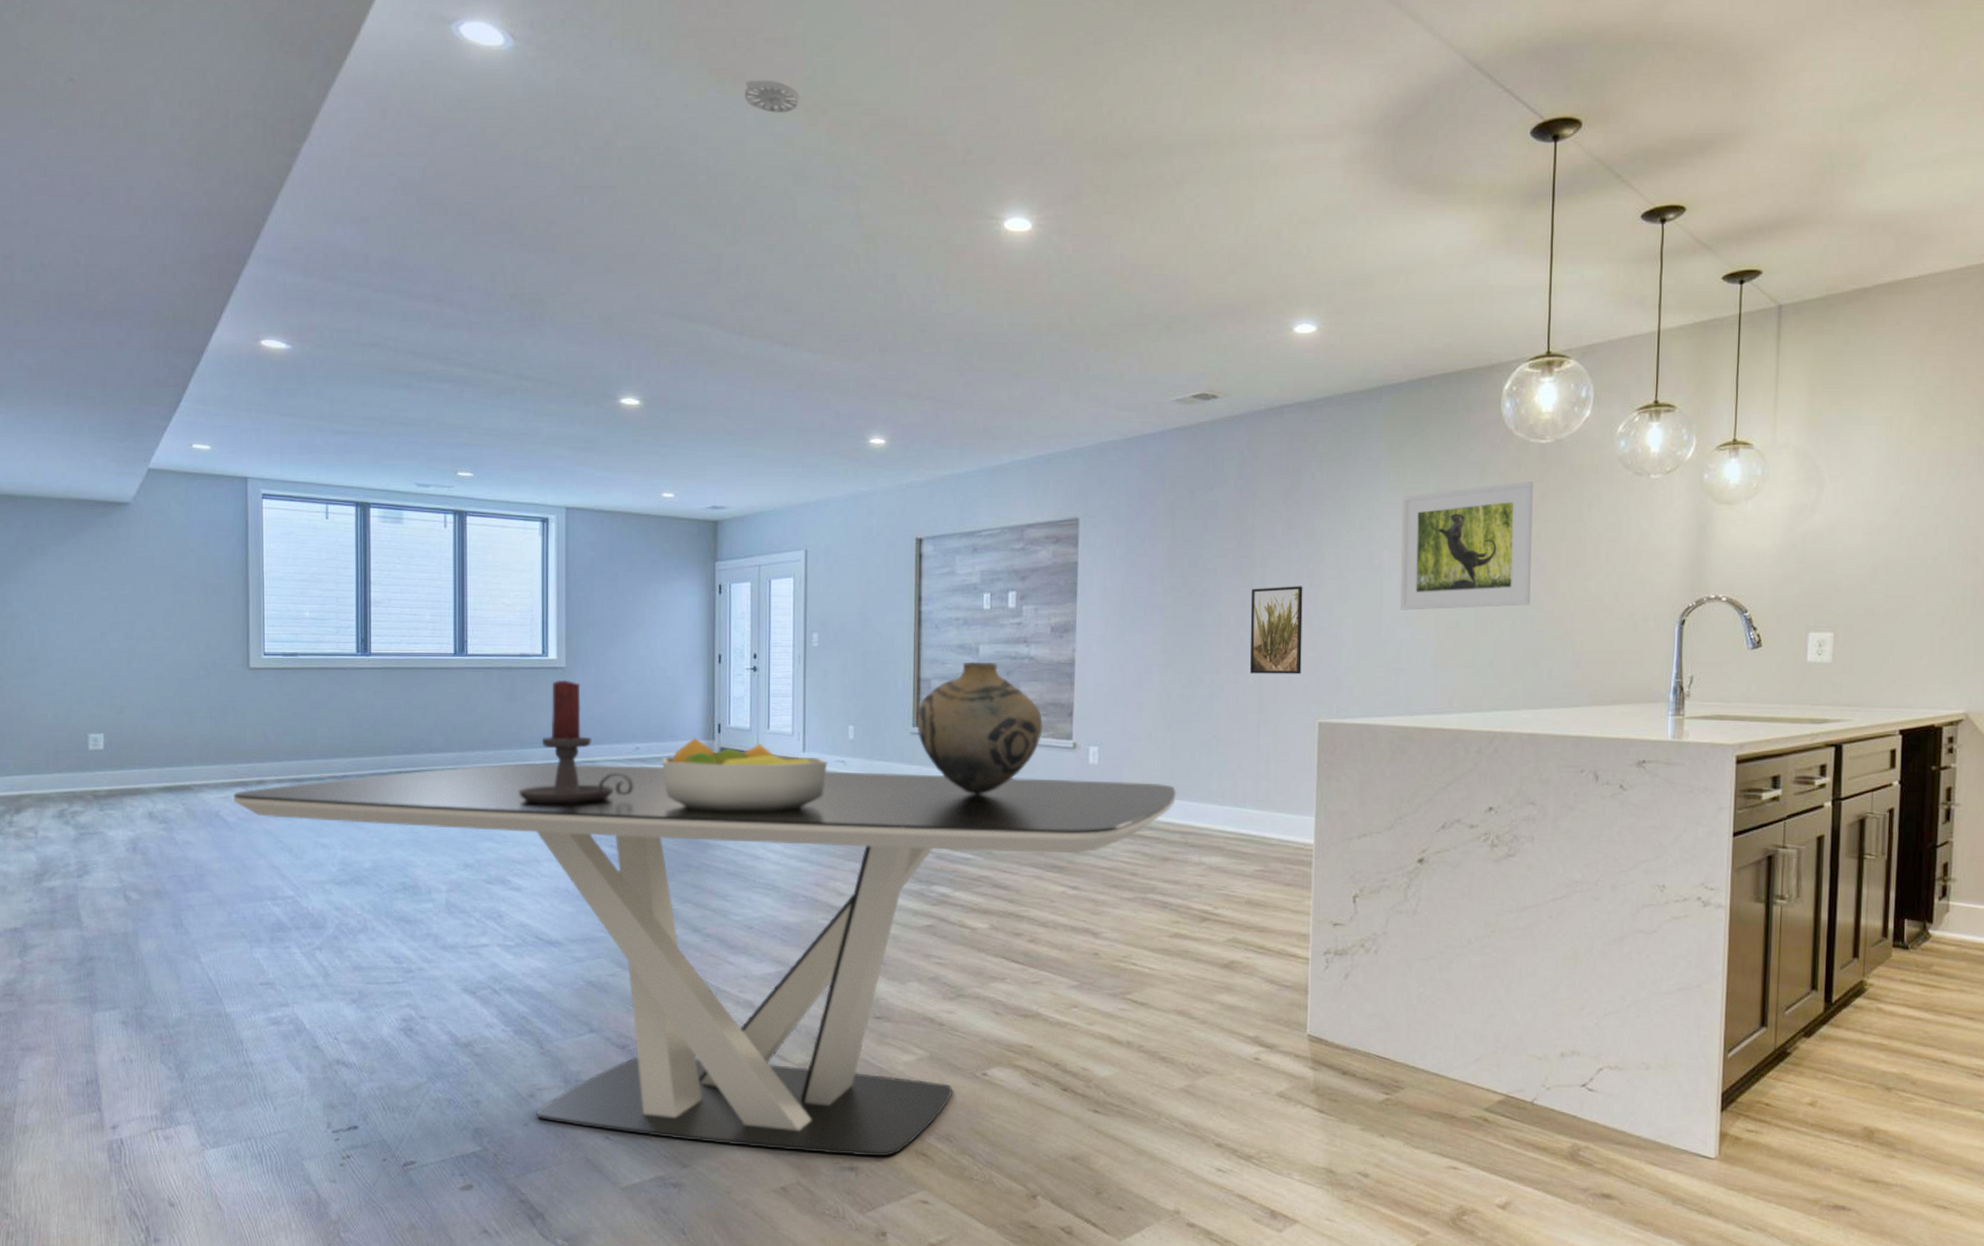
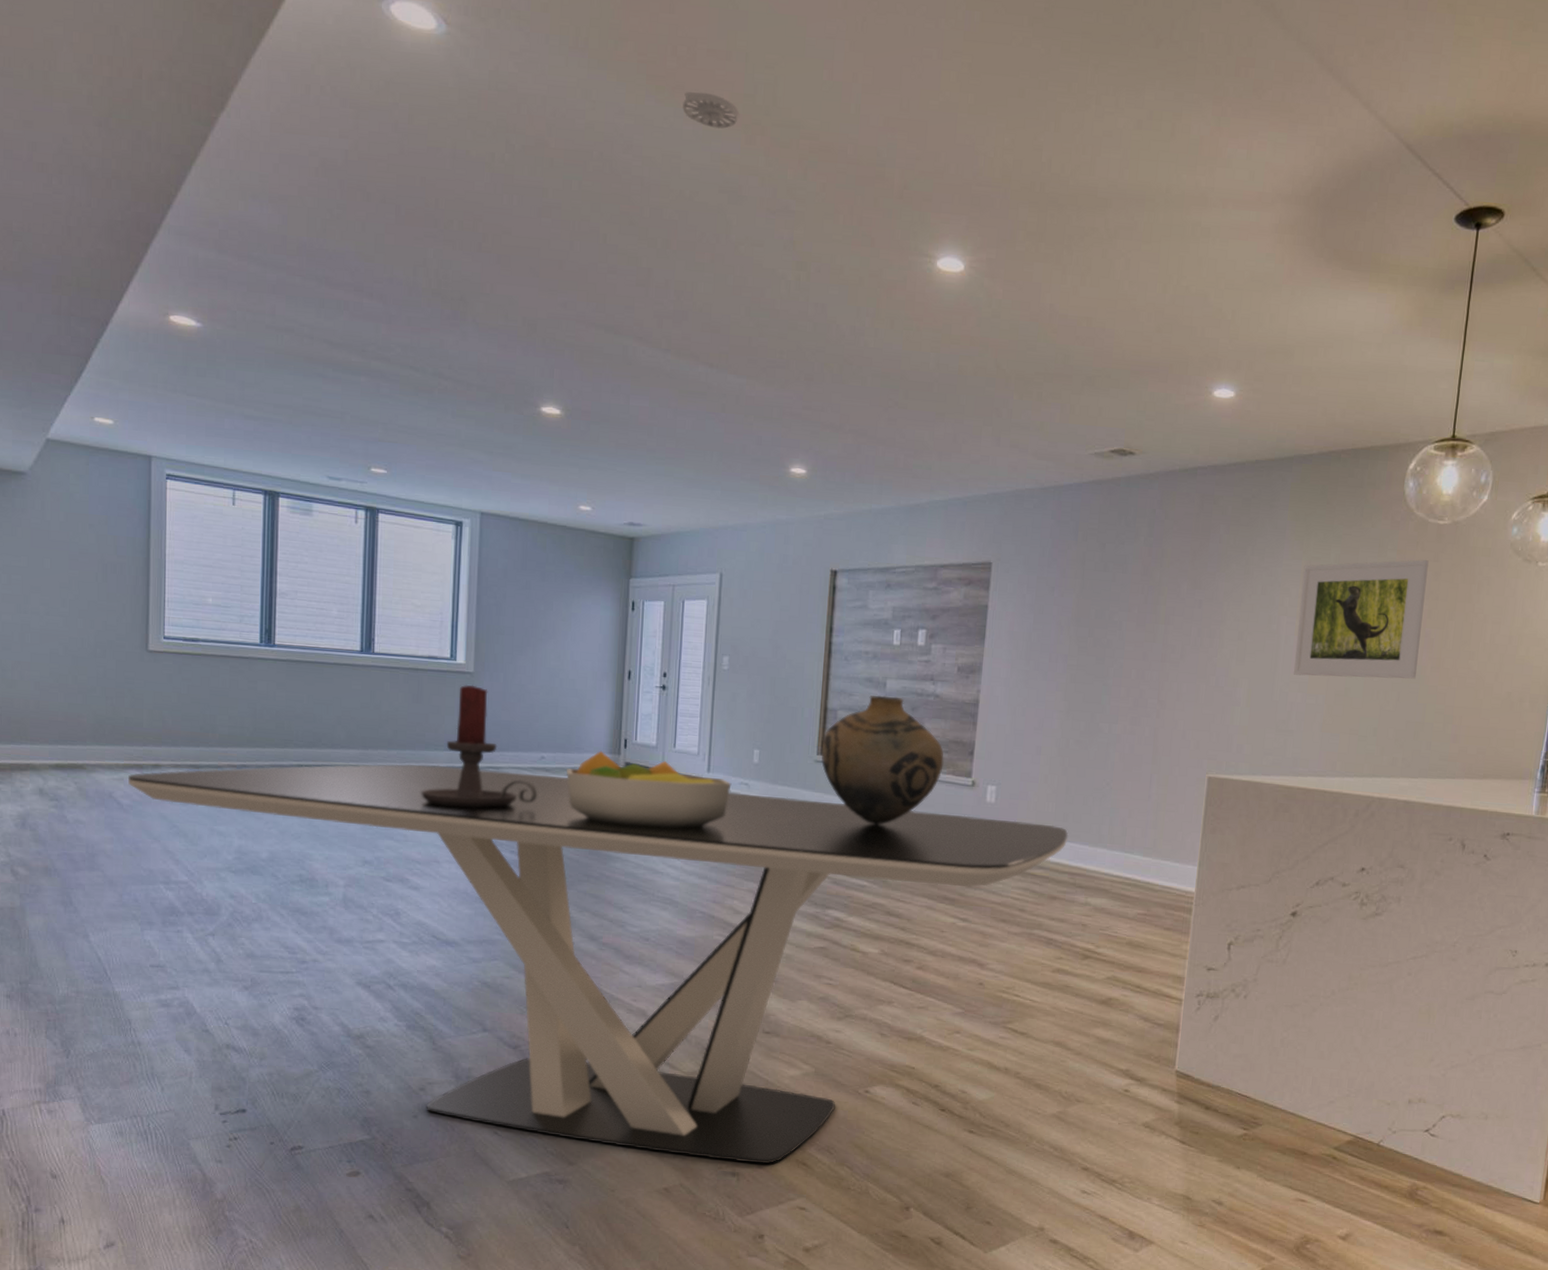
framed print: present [1249,586,1303,674] -> none [1146,643,1203,730]

